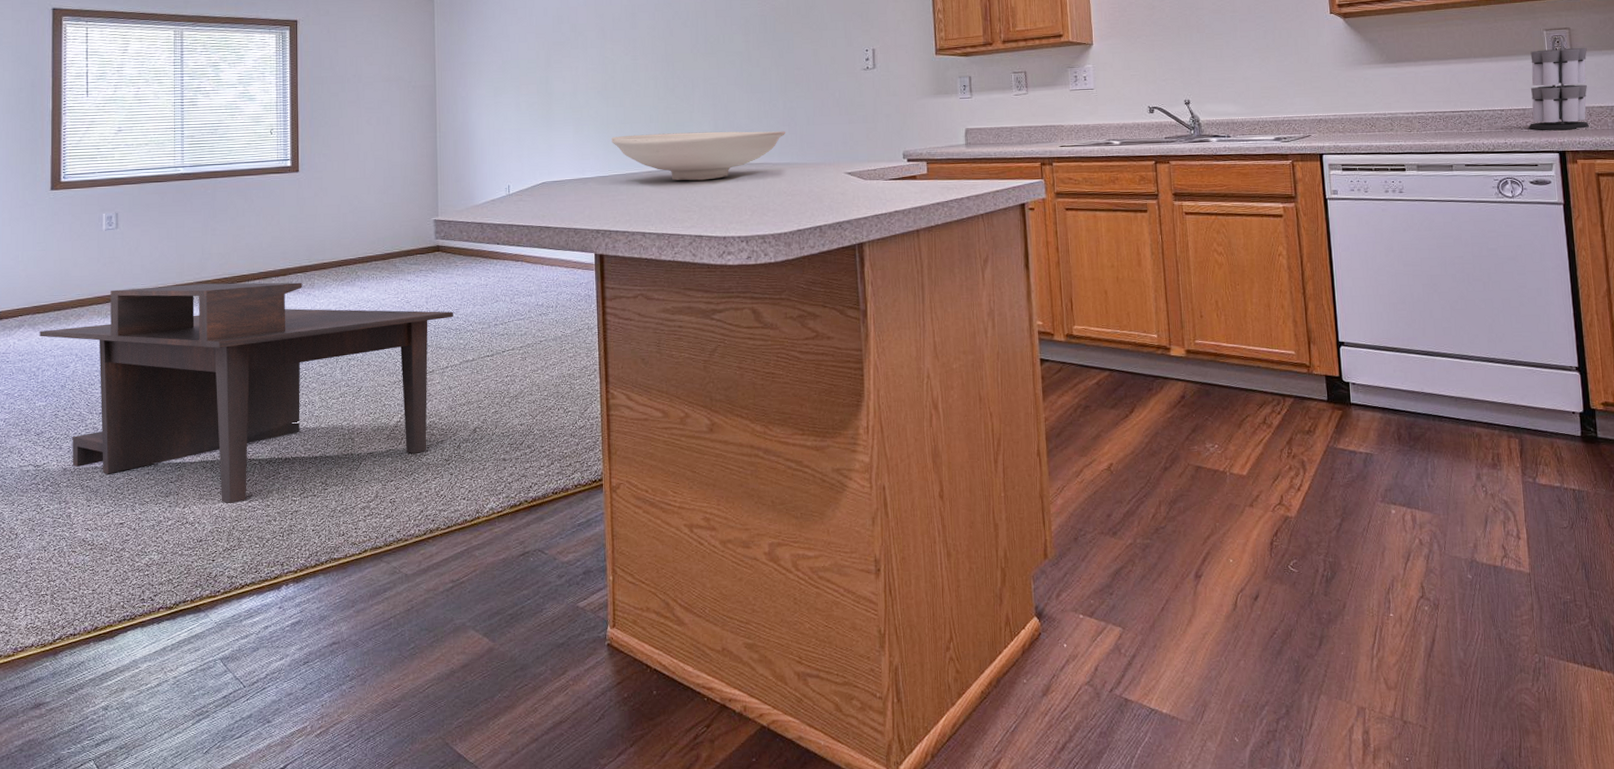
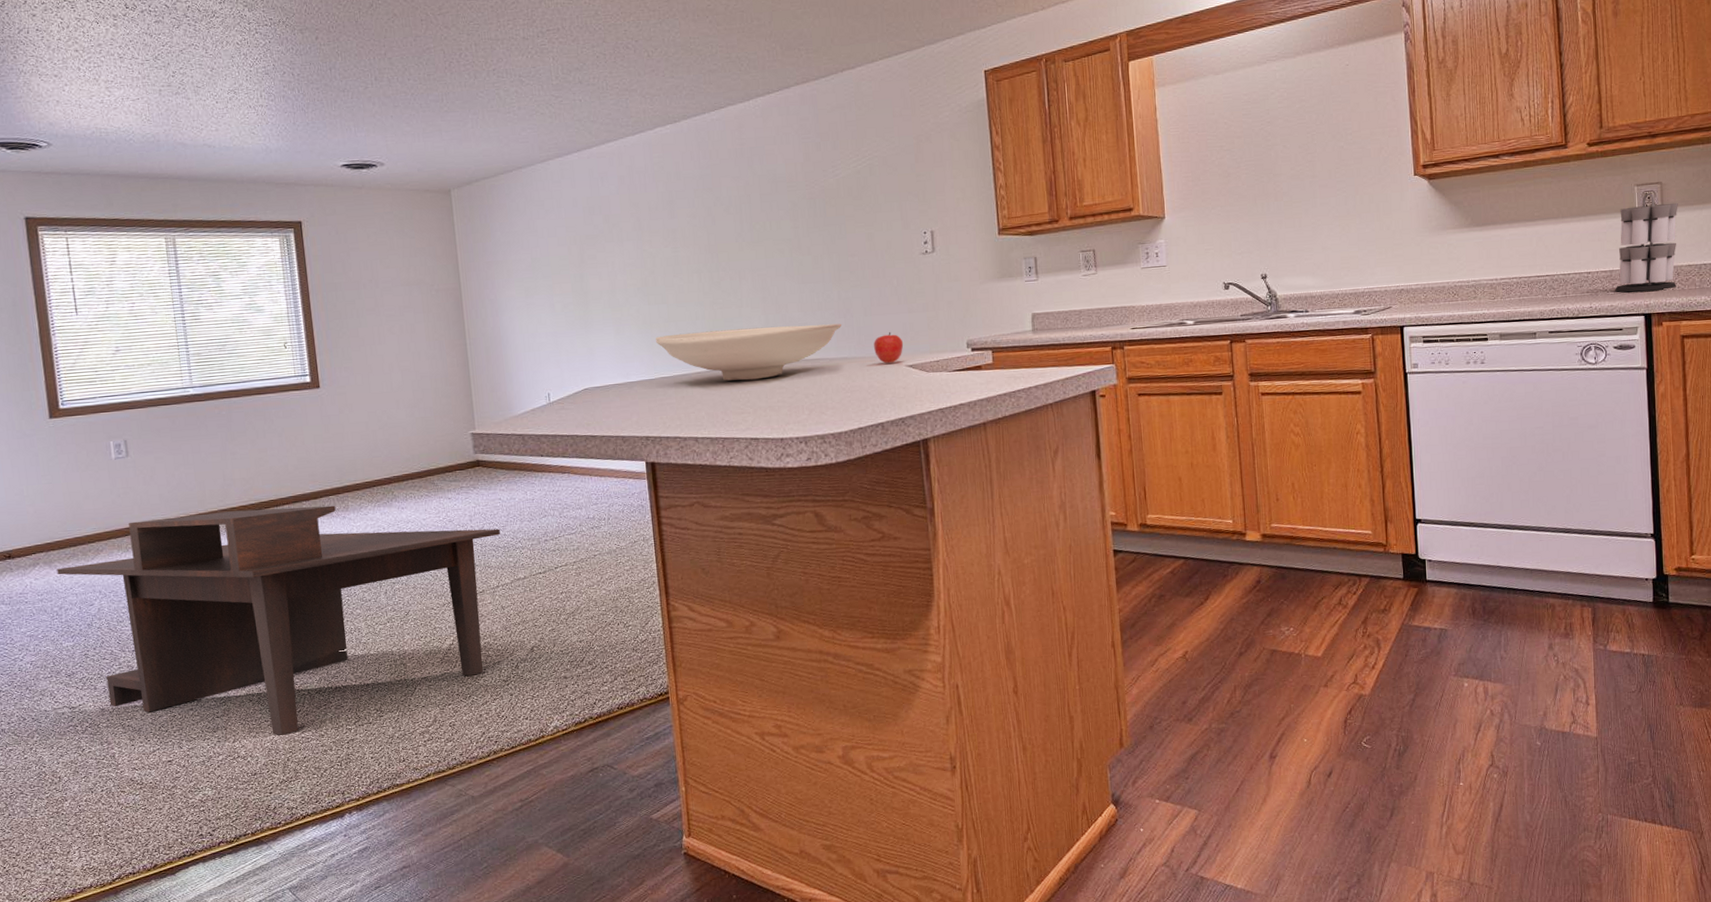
fruit: none [815,141,843,170] -> present [874,332,904,364]

